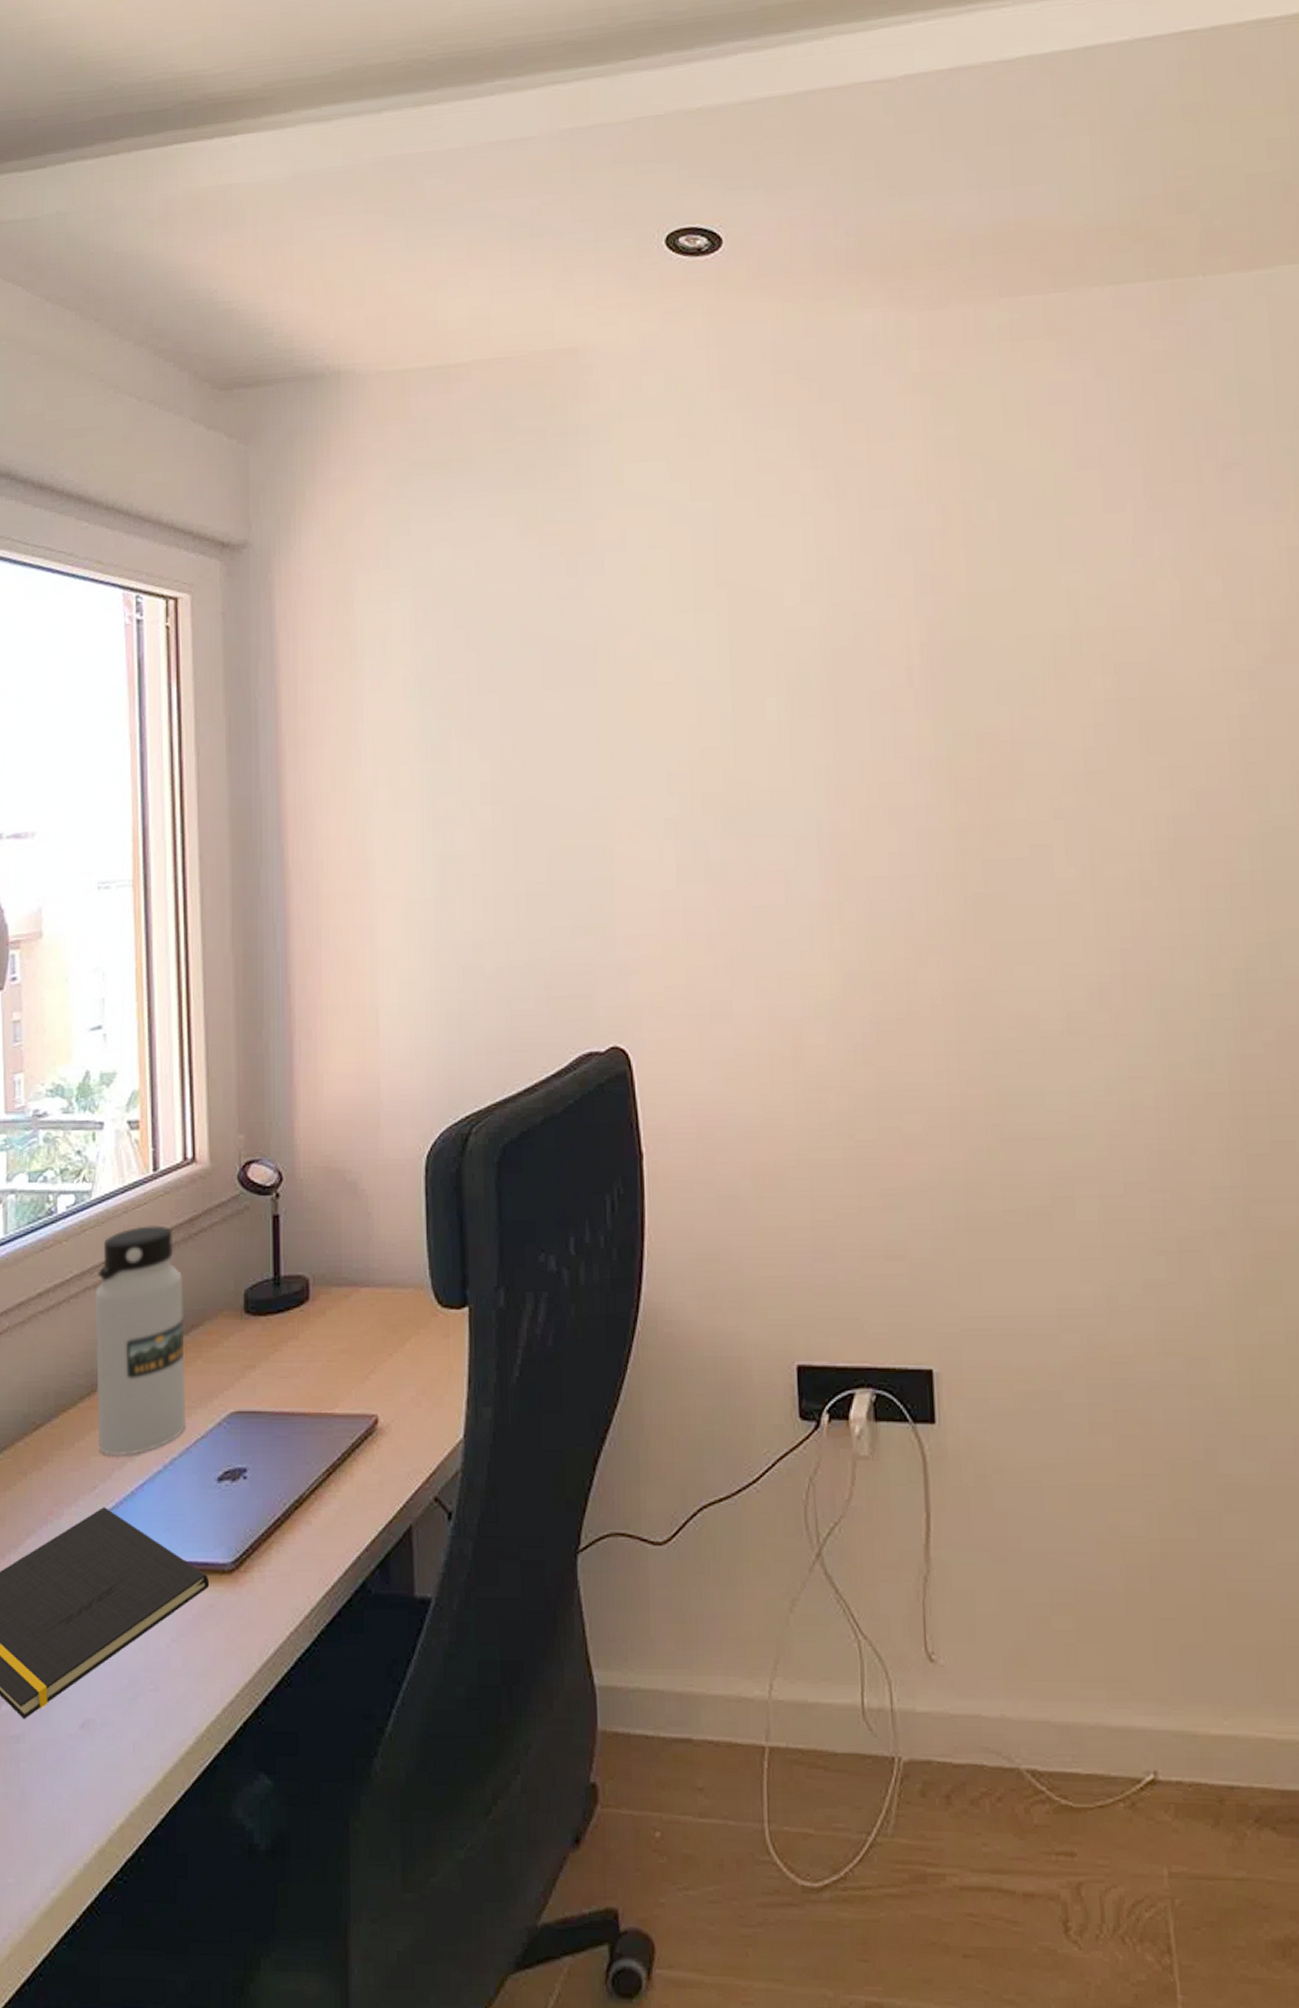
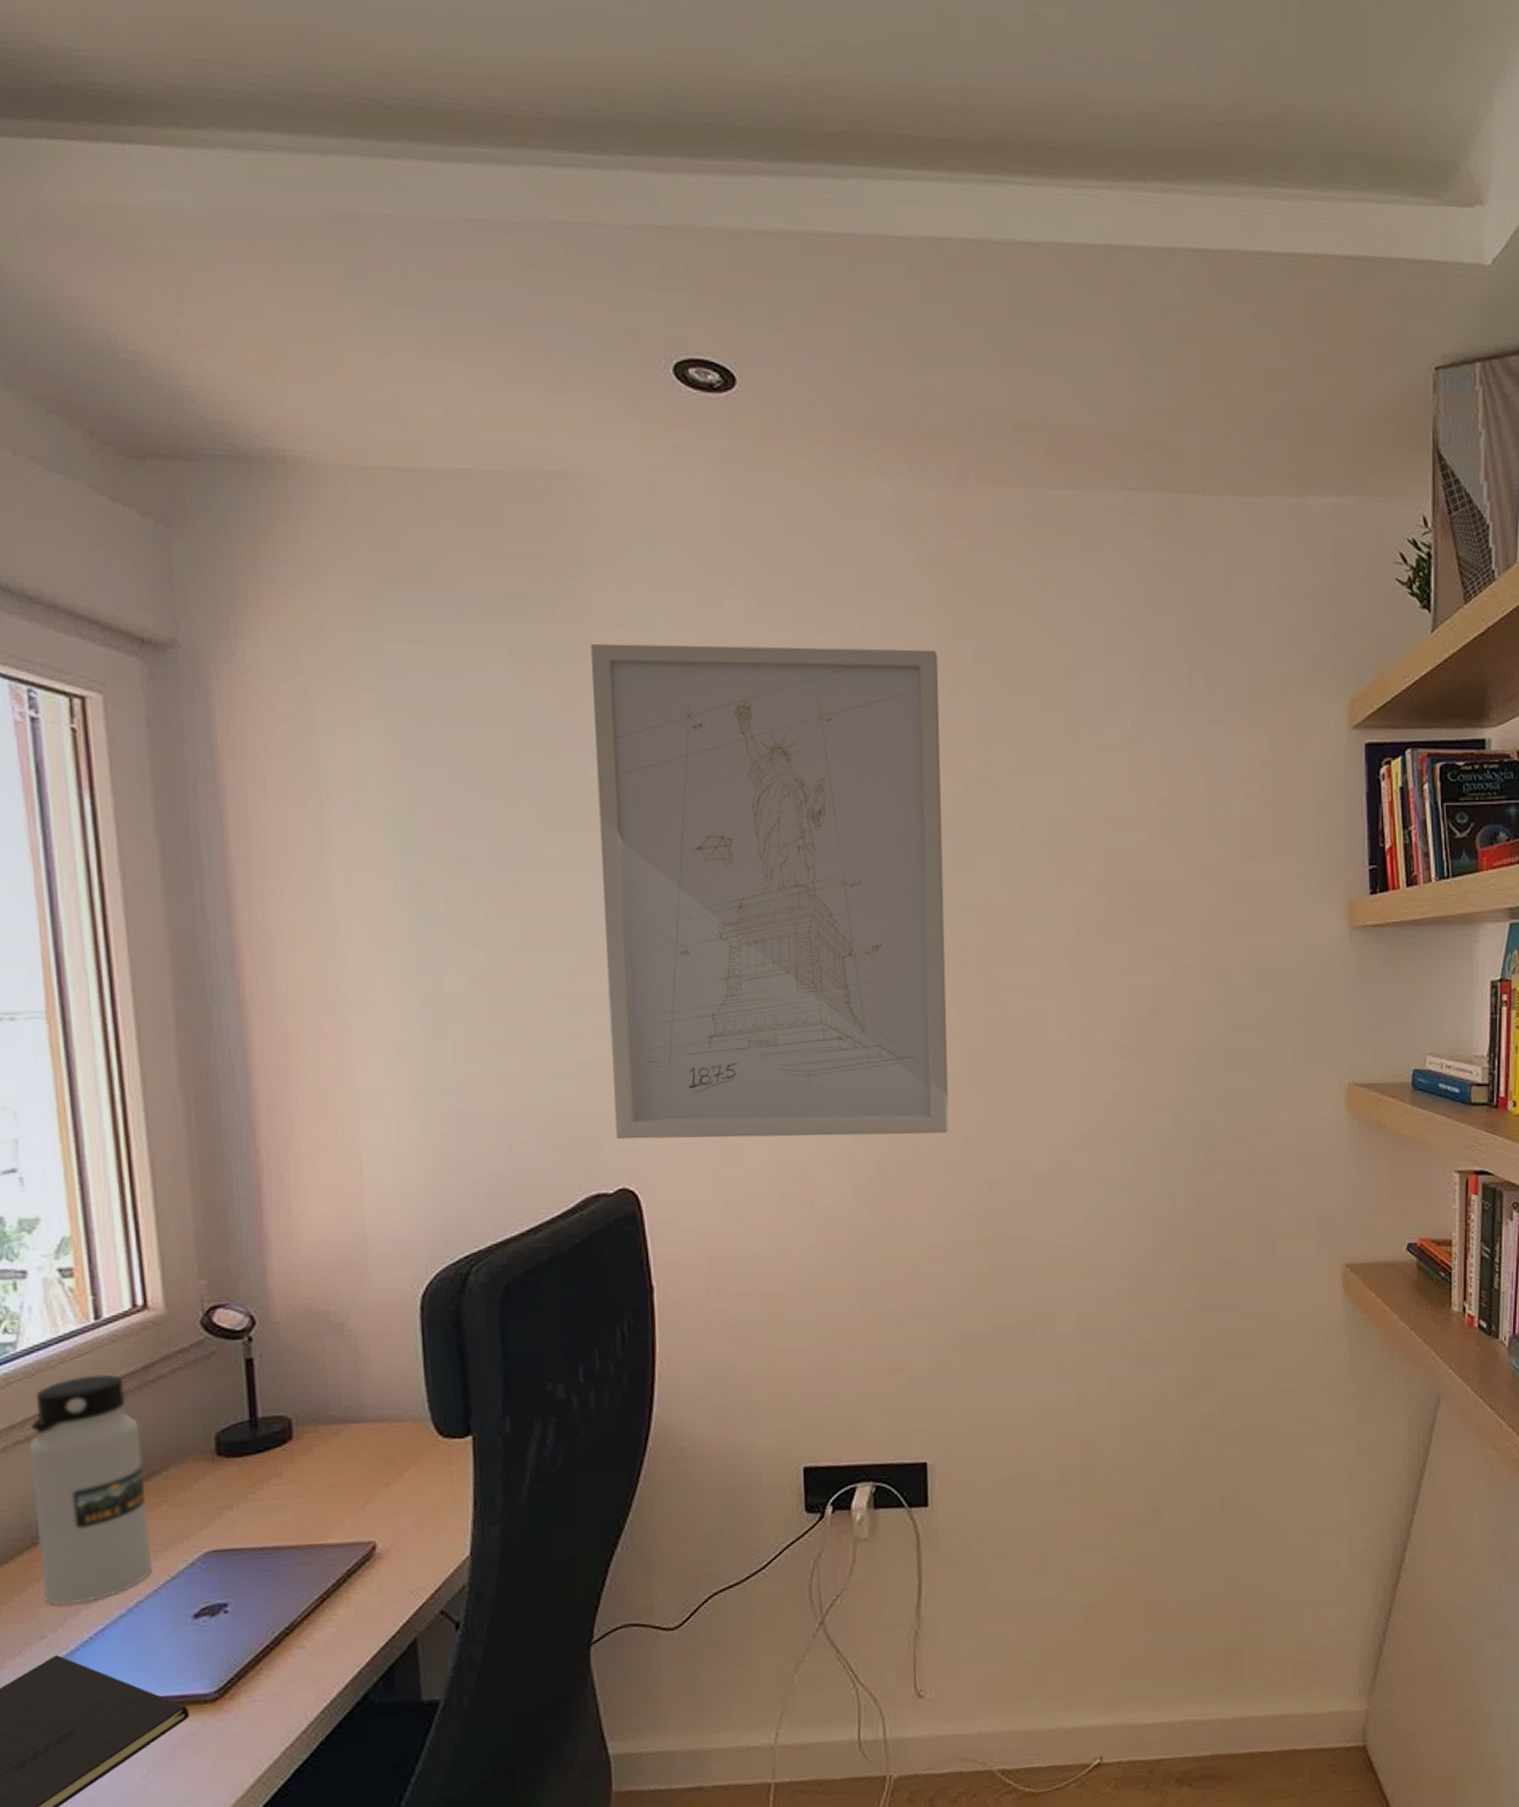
wall art: none [589,472,948,995] -> present [590,643,949,1140]

